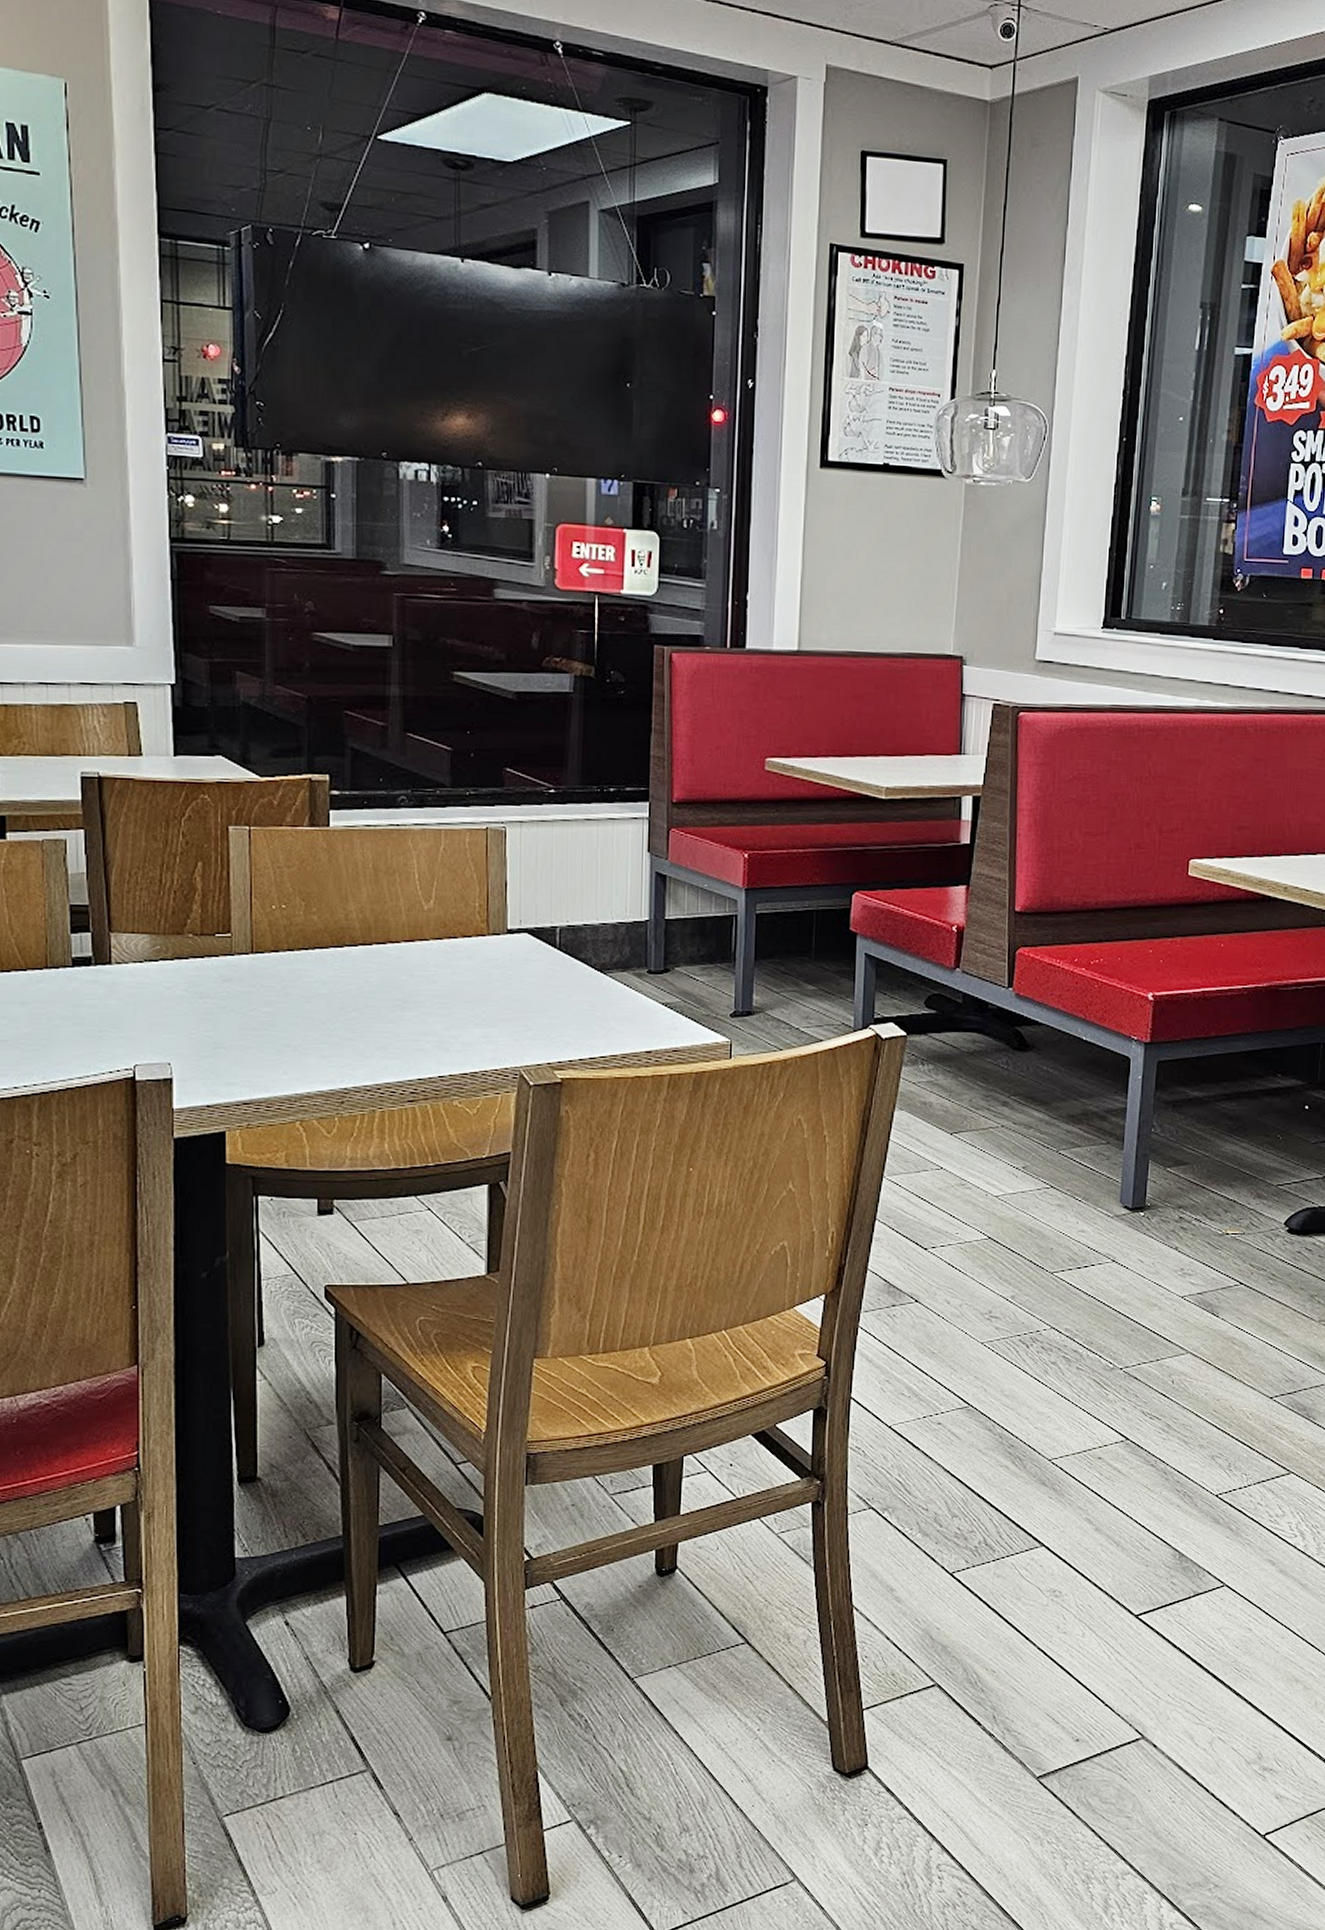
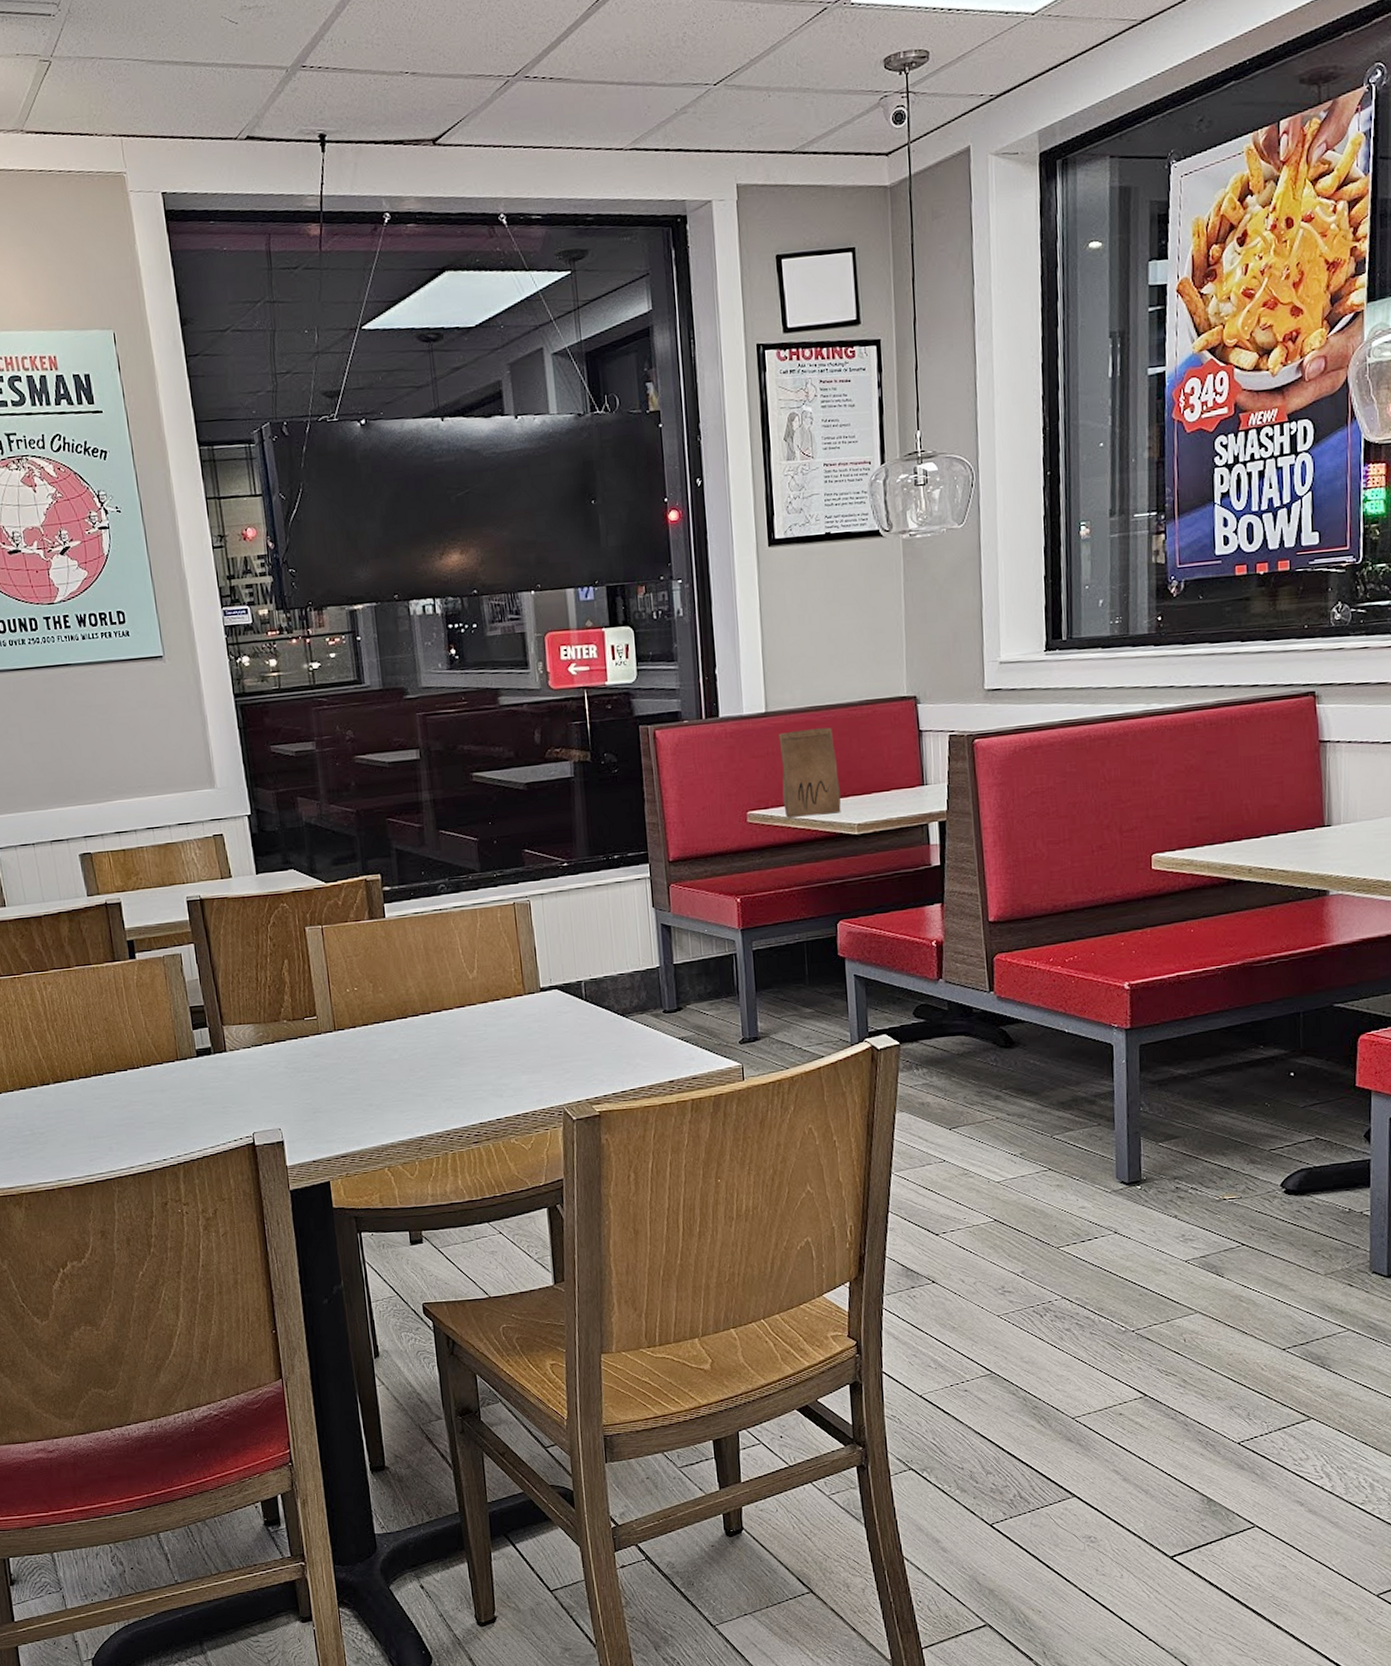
paper bag: none [807,675,871,773] -> present [778,727,841,819]

